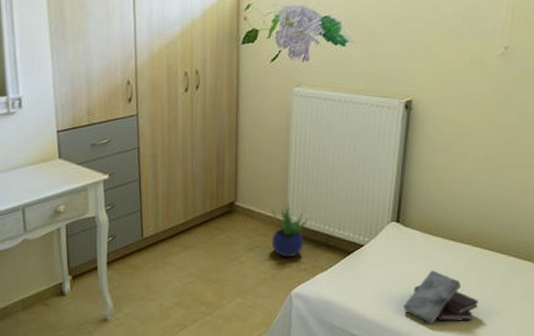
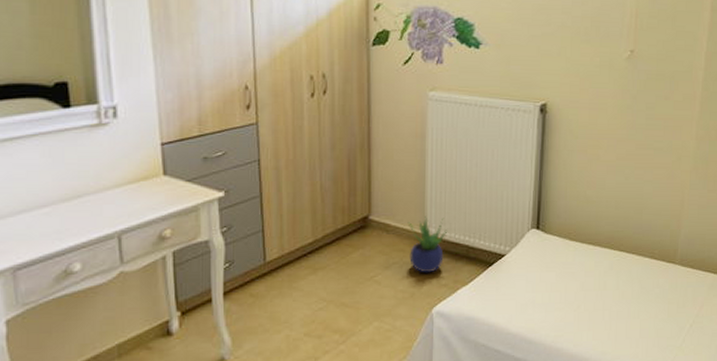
book: present [403,270,478,325] -> none [546,277,618,333]

